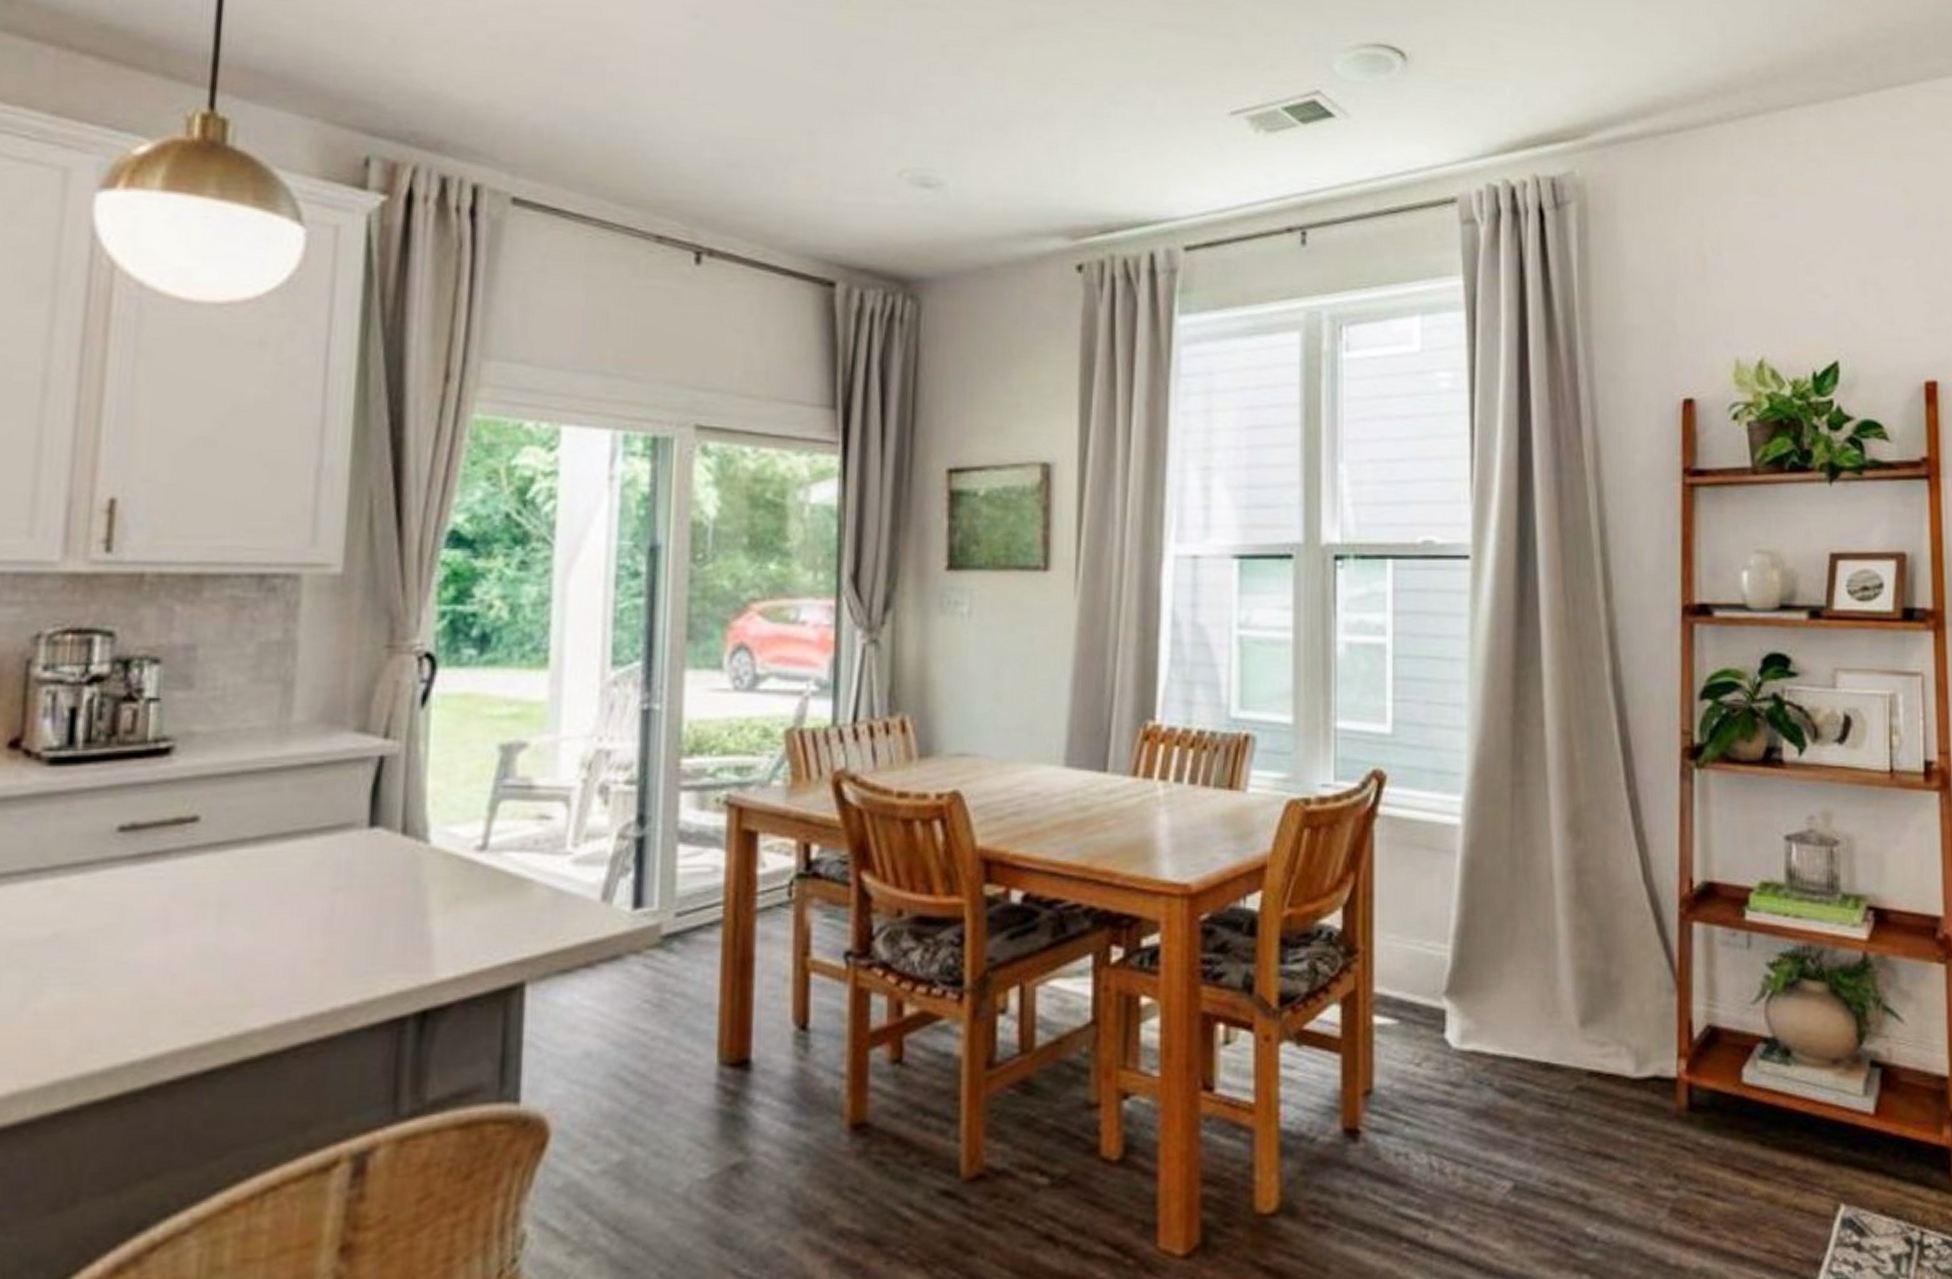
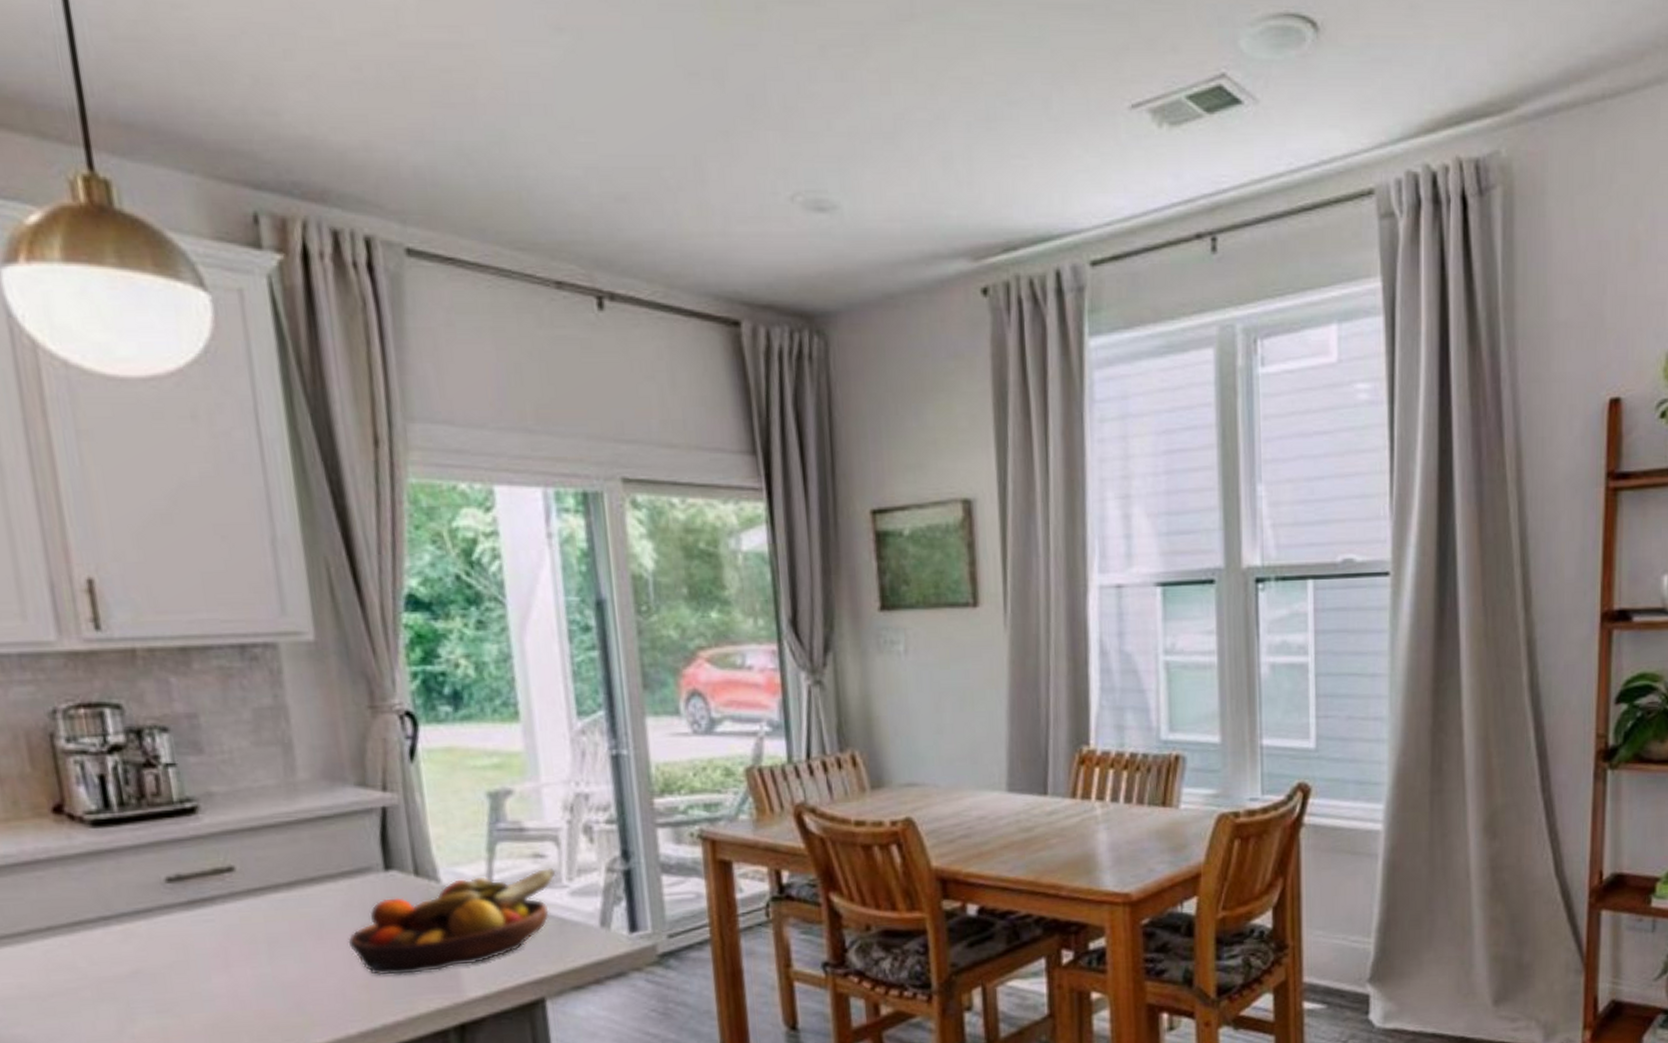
fruit bowl: none [311,832,561,949] -> present [348,868,557,976]

